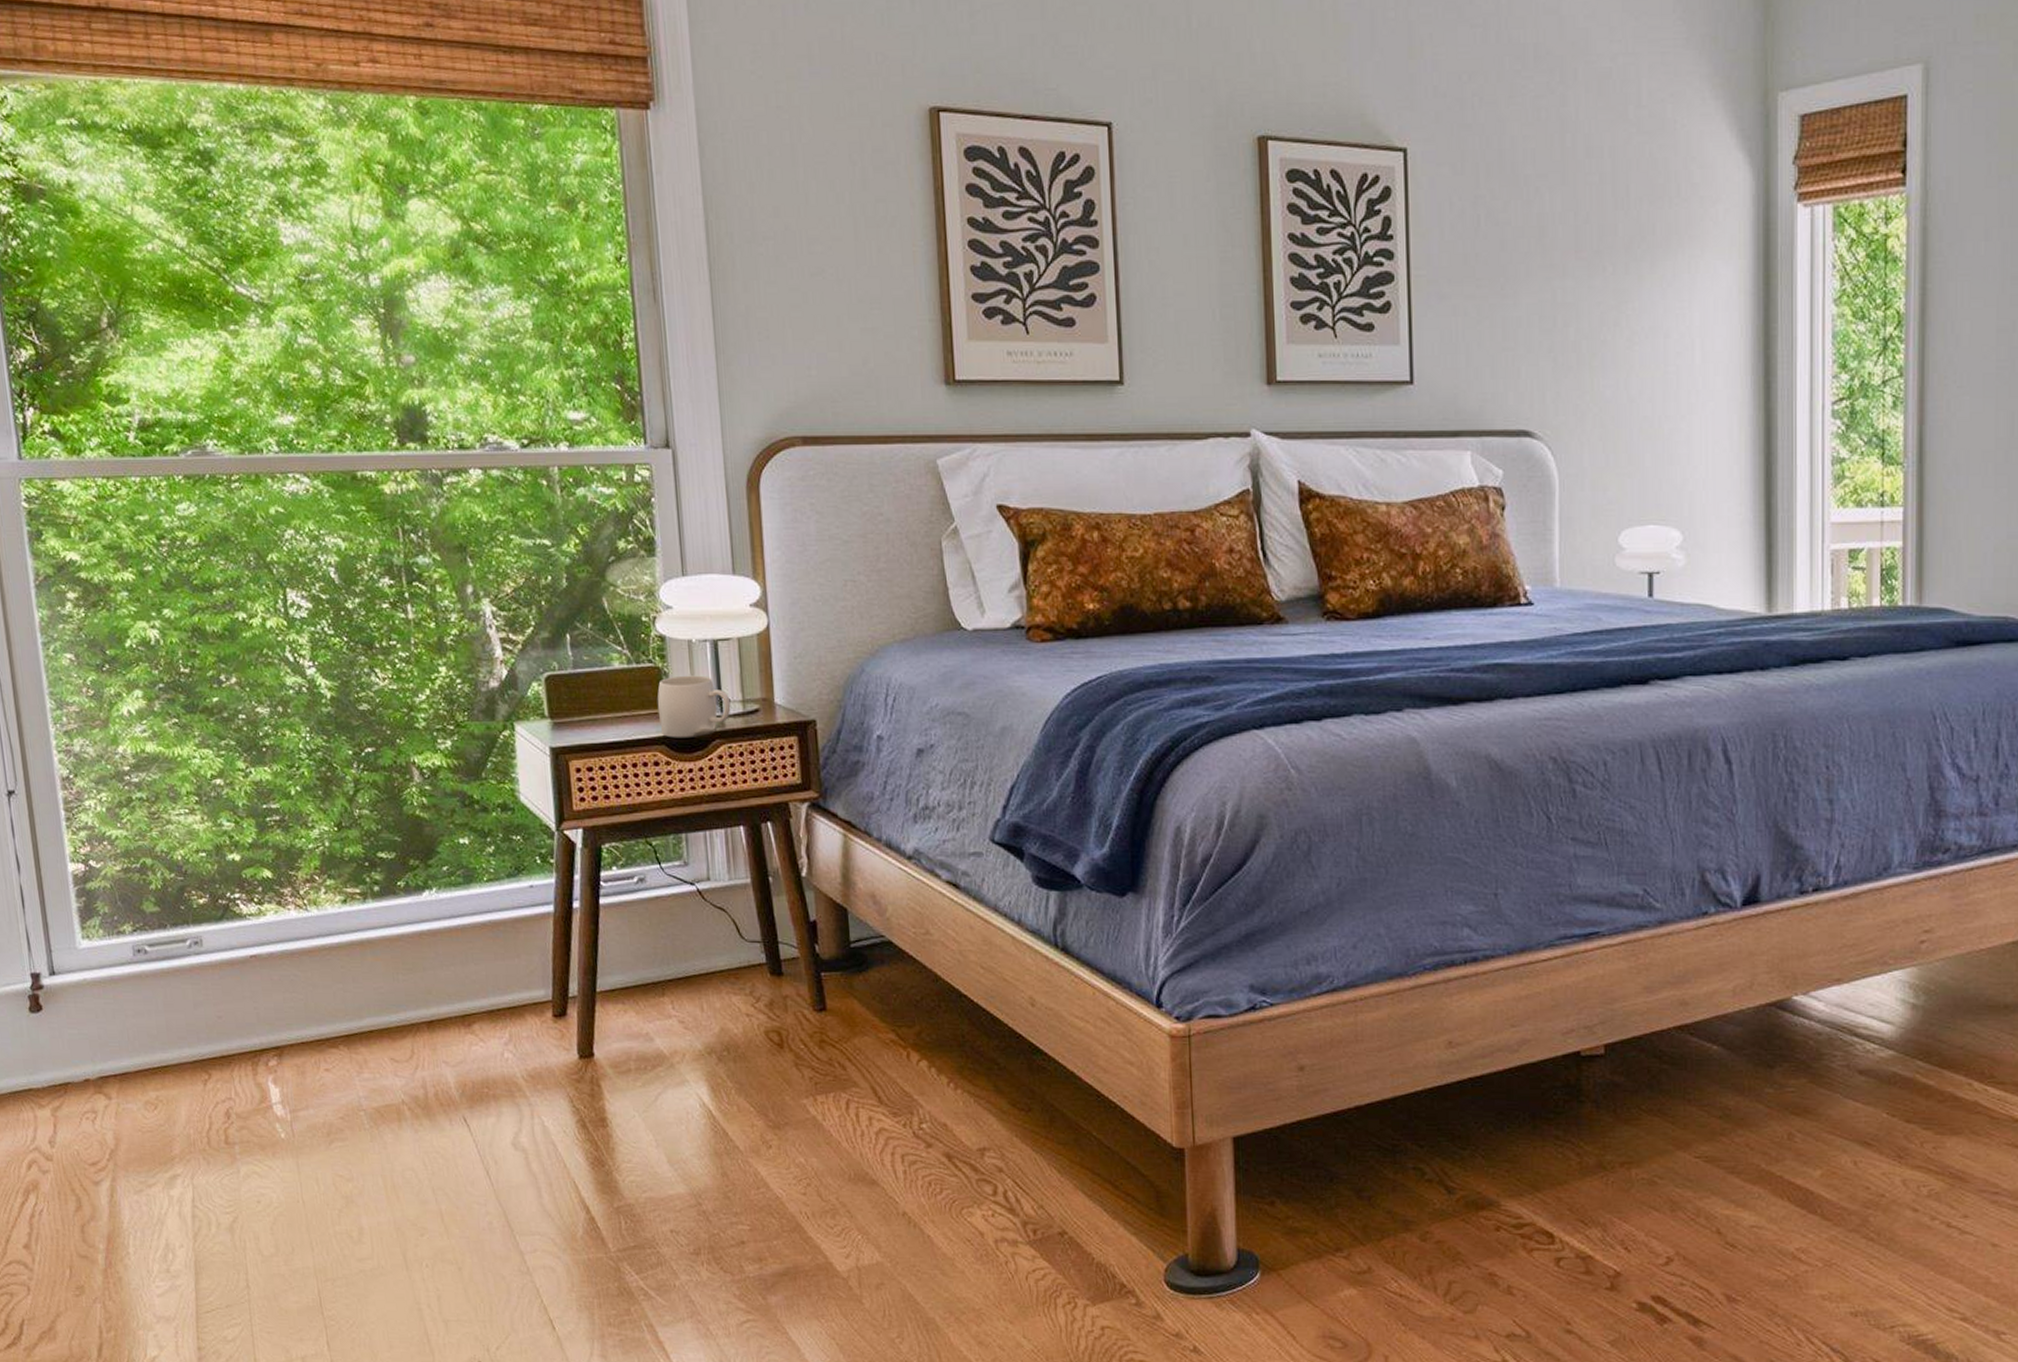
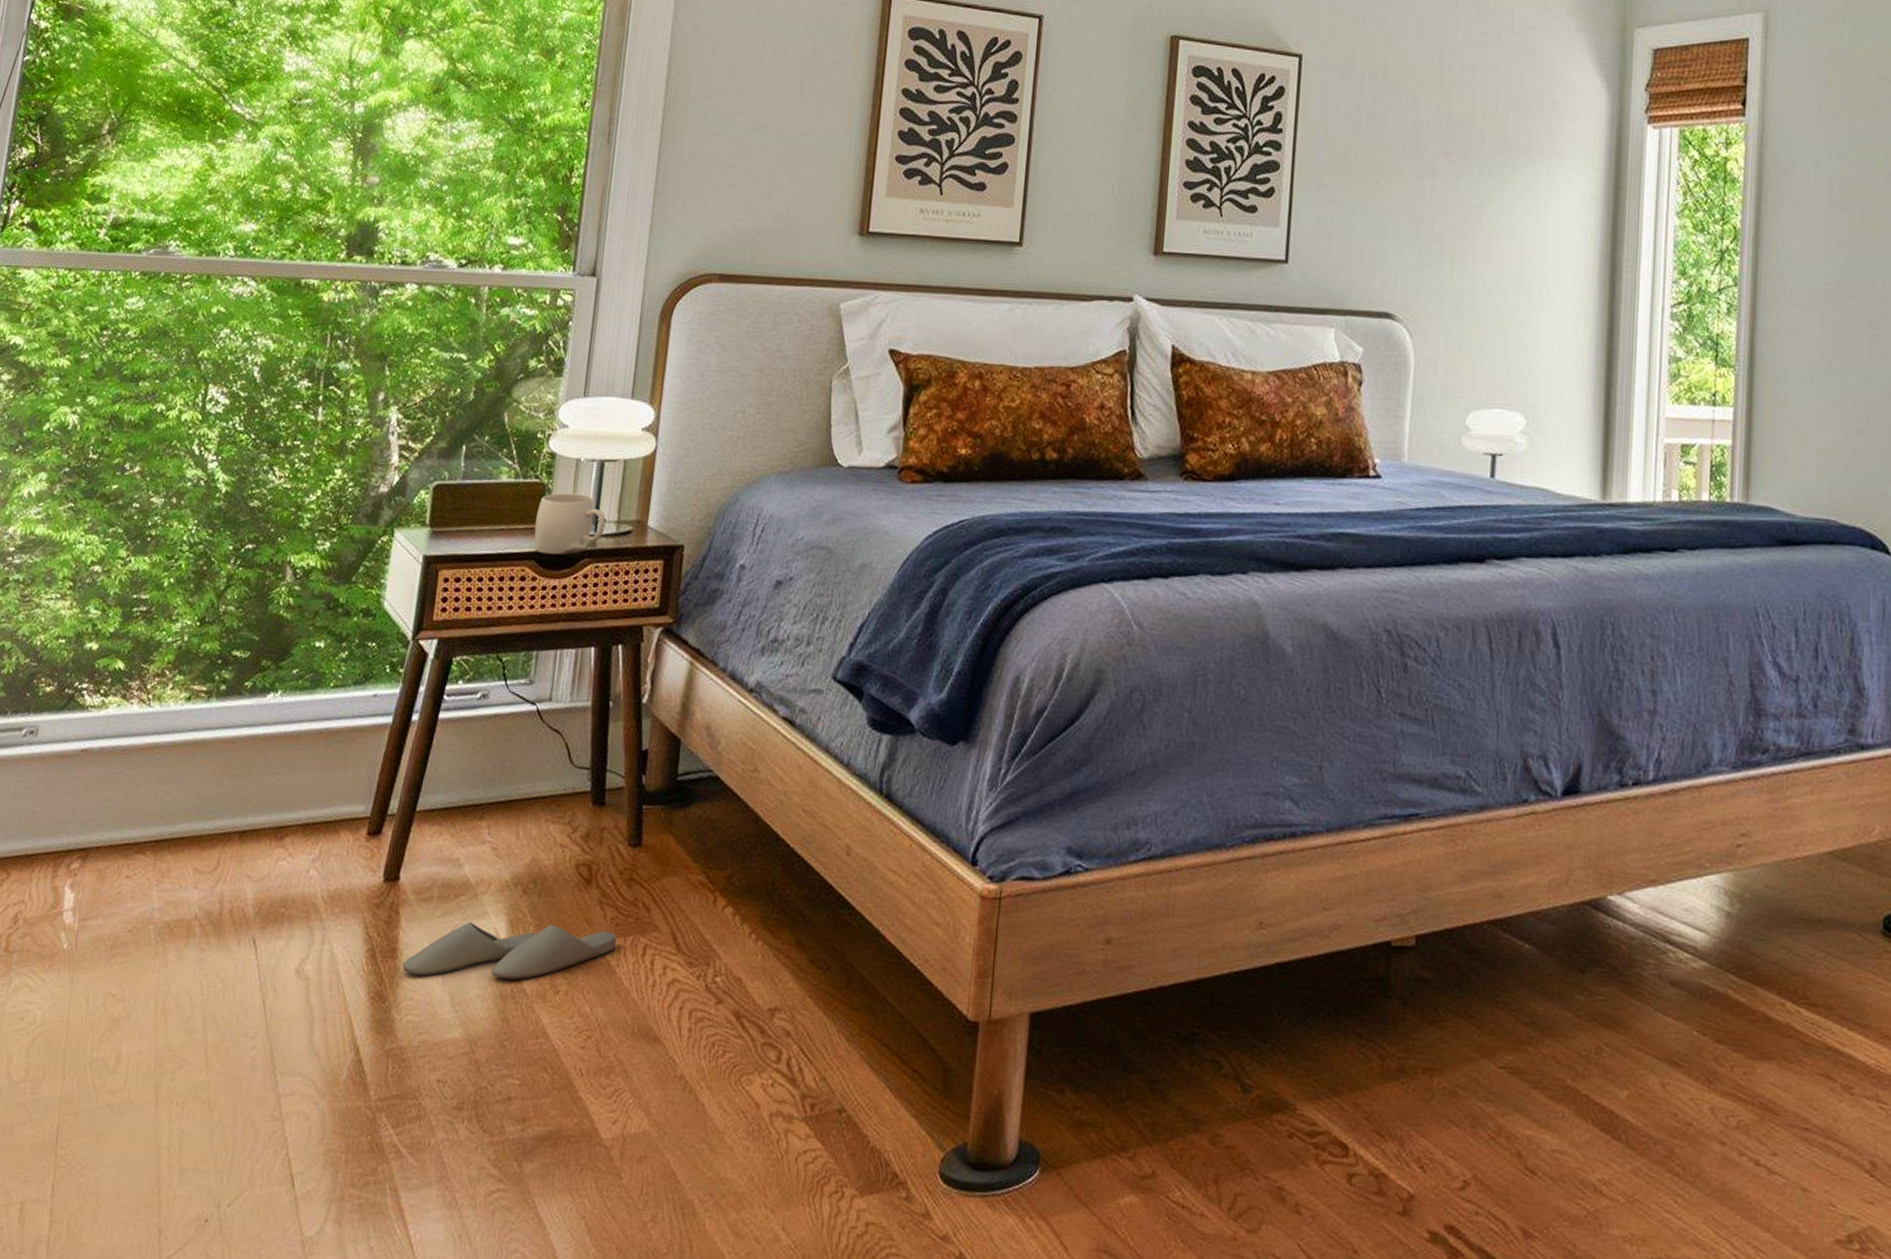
slippers: none [614,1087,819,1141] -> present [402,921,617,980]

